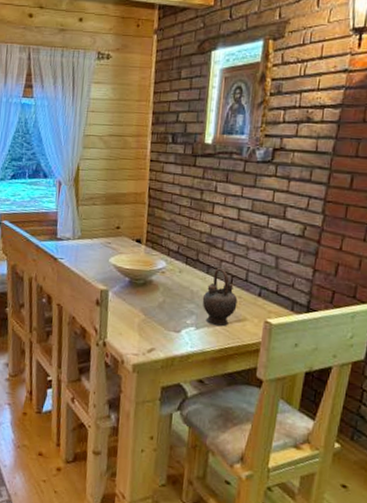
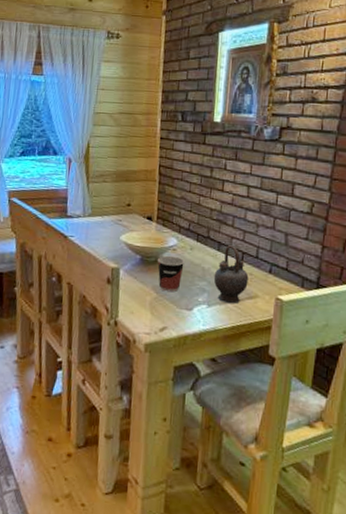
cup: none [145,278,173,315] -> present [157,255,184,293]

